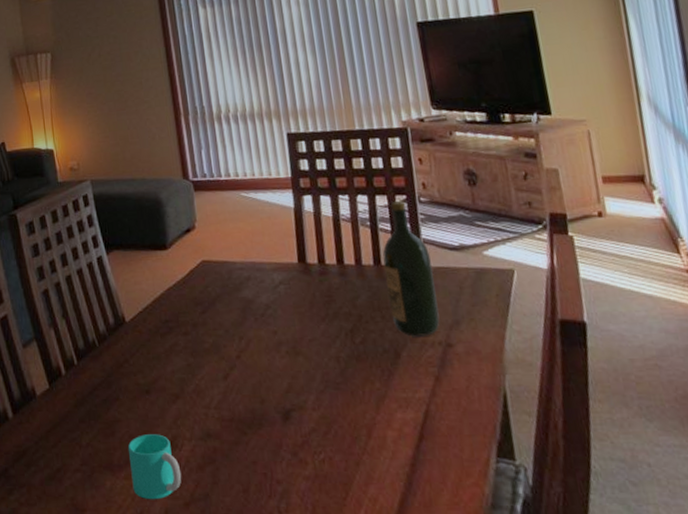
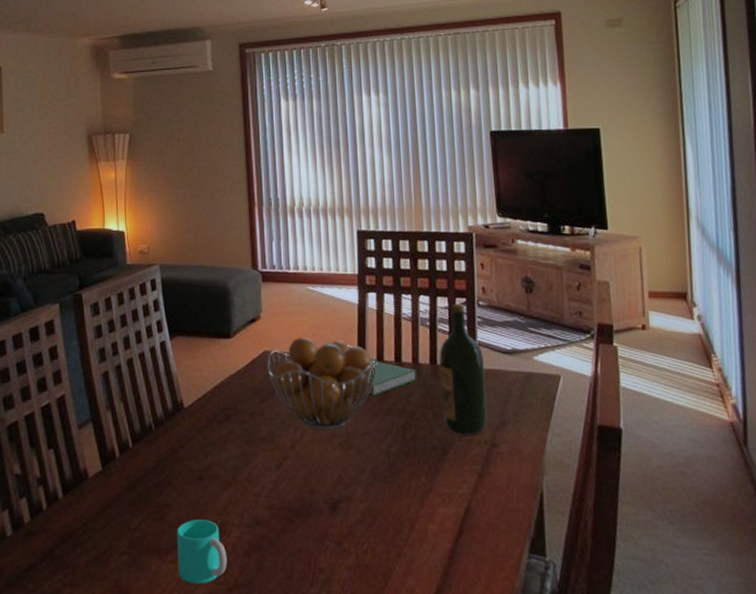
fruit basket: none [205,244,319,338] -> present [267,336,378,430]
hardcover book: none [307,264,363,301] -> present [365,360,418,396]

